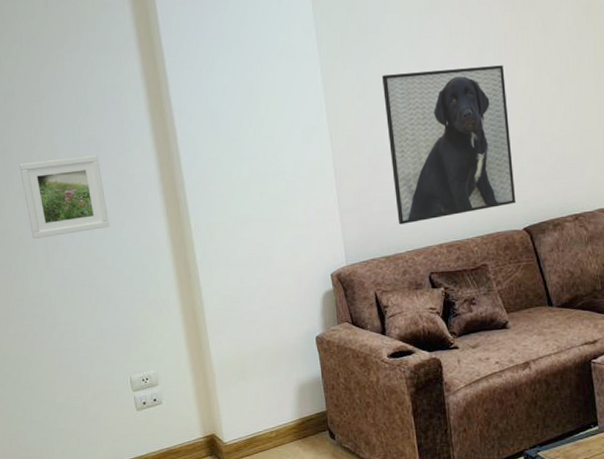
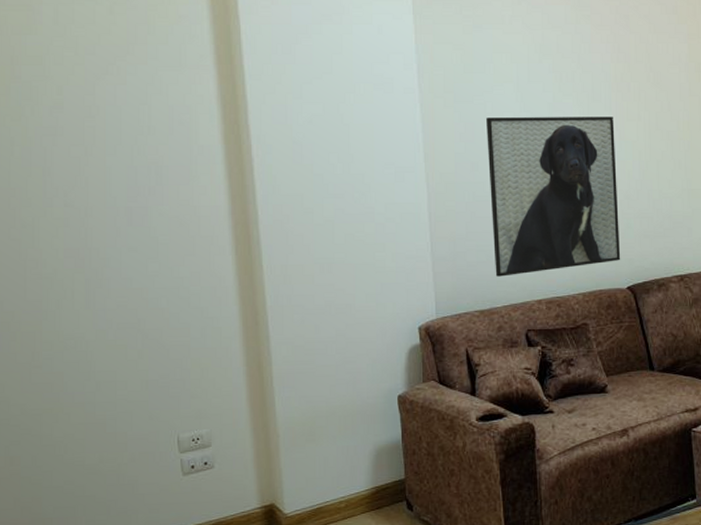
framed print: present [19,155,110,239] -> none [62,182,166,272]

